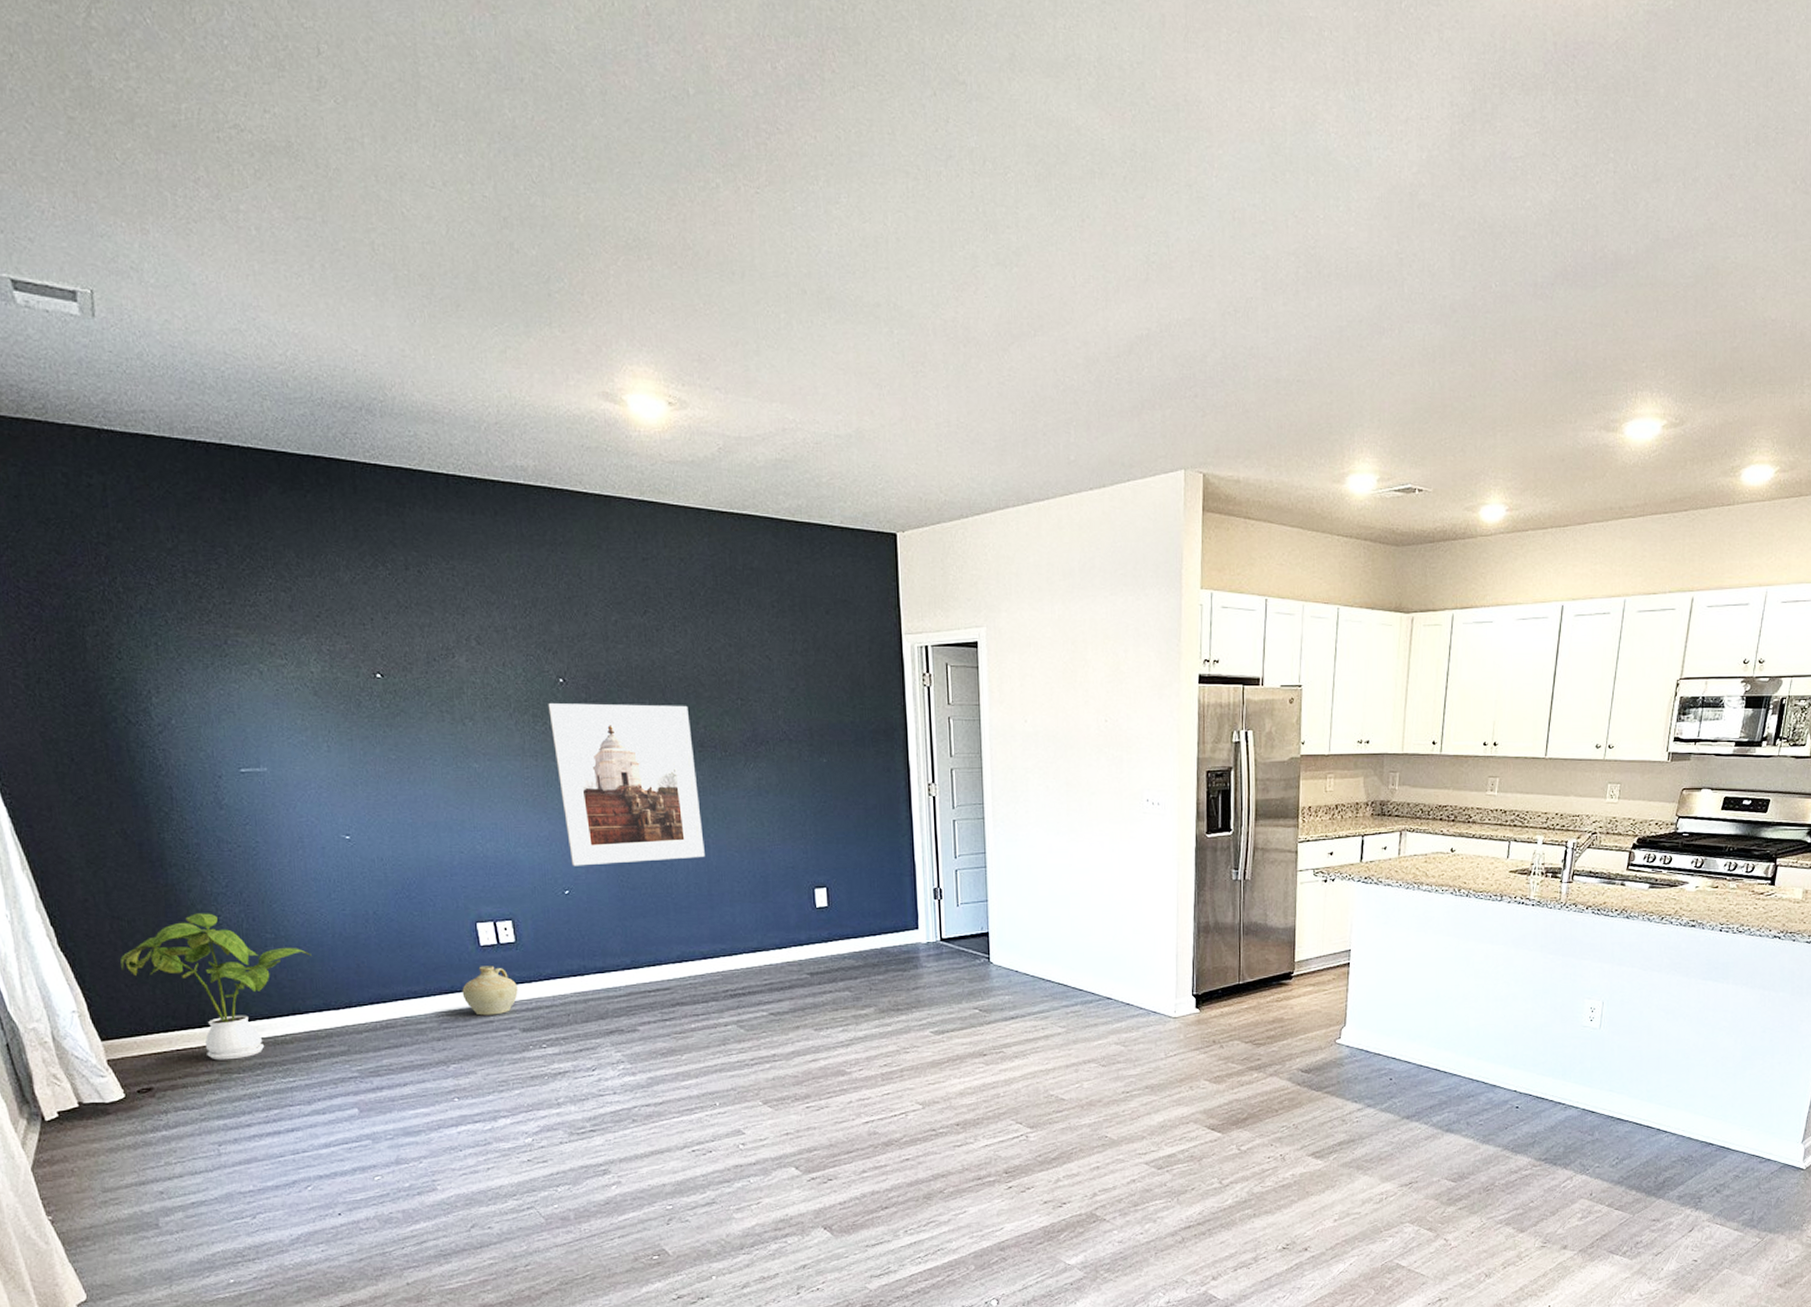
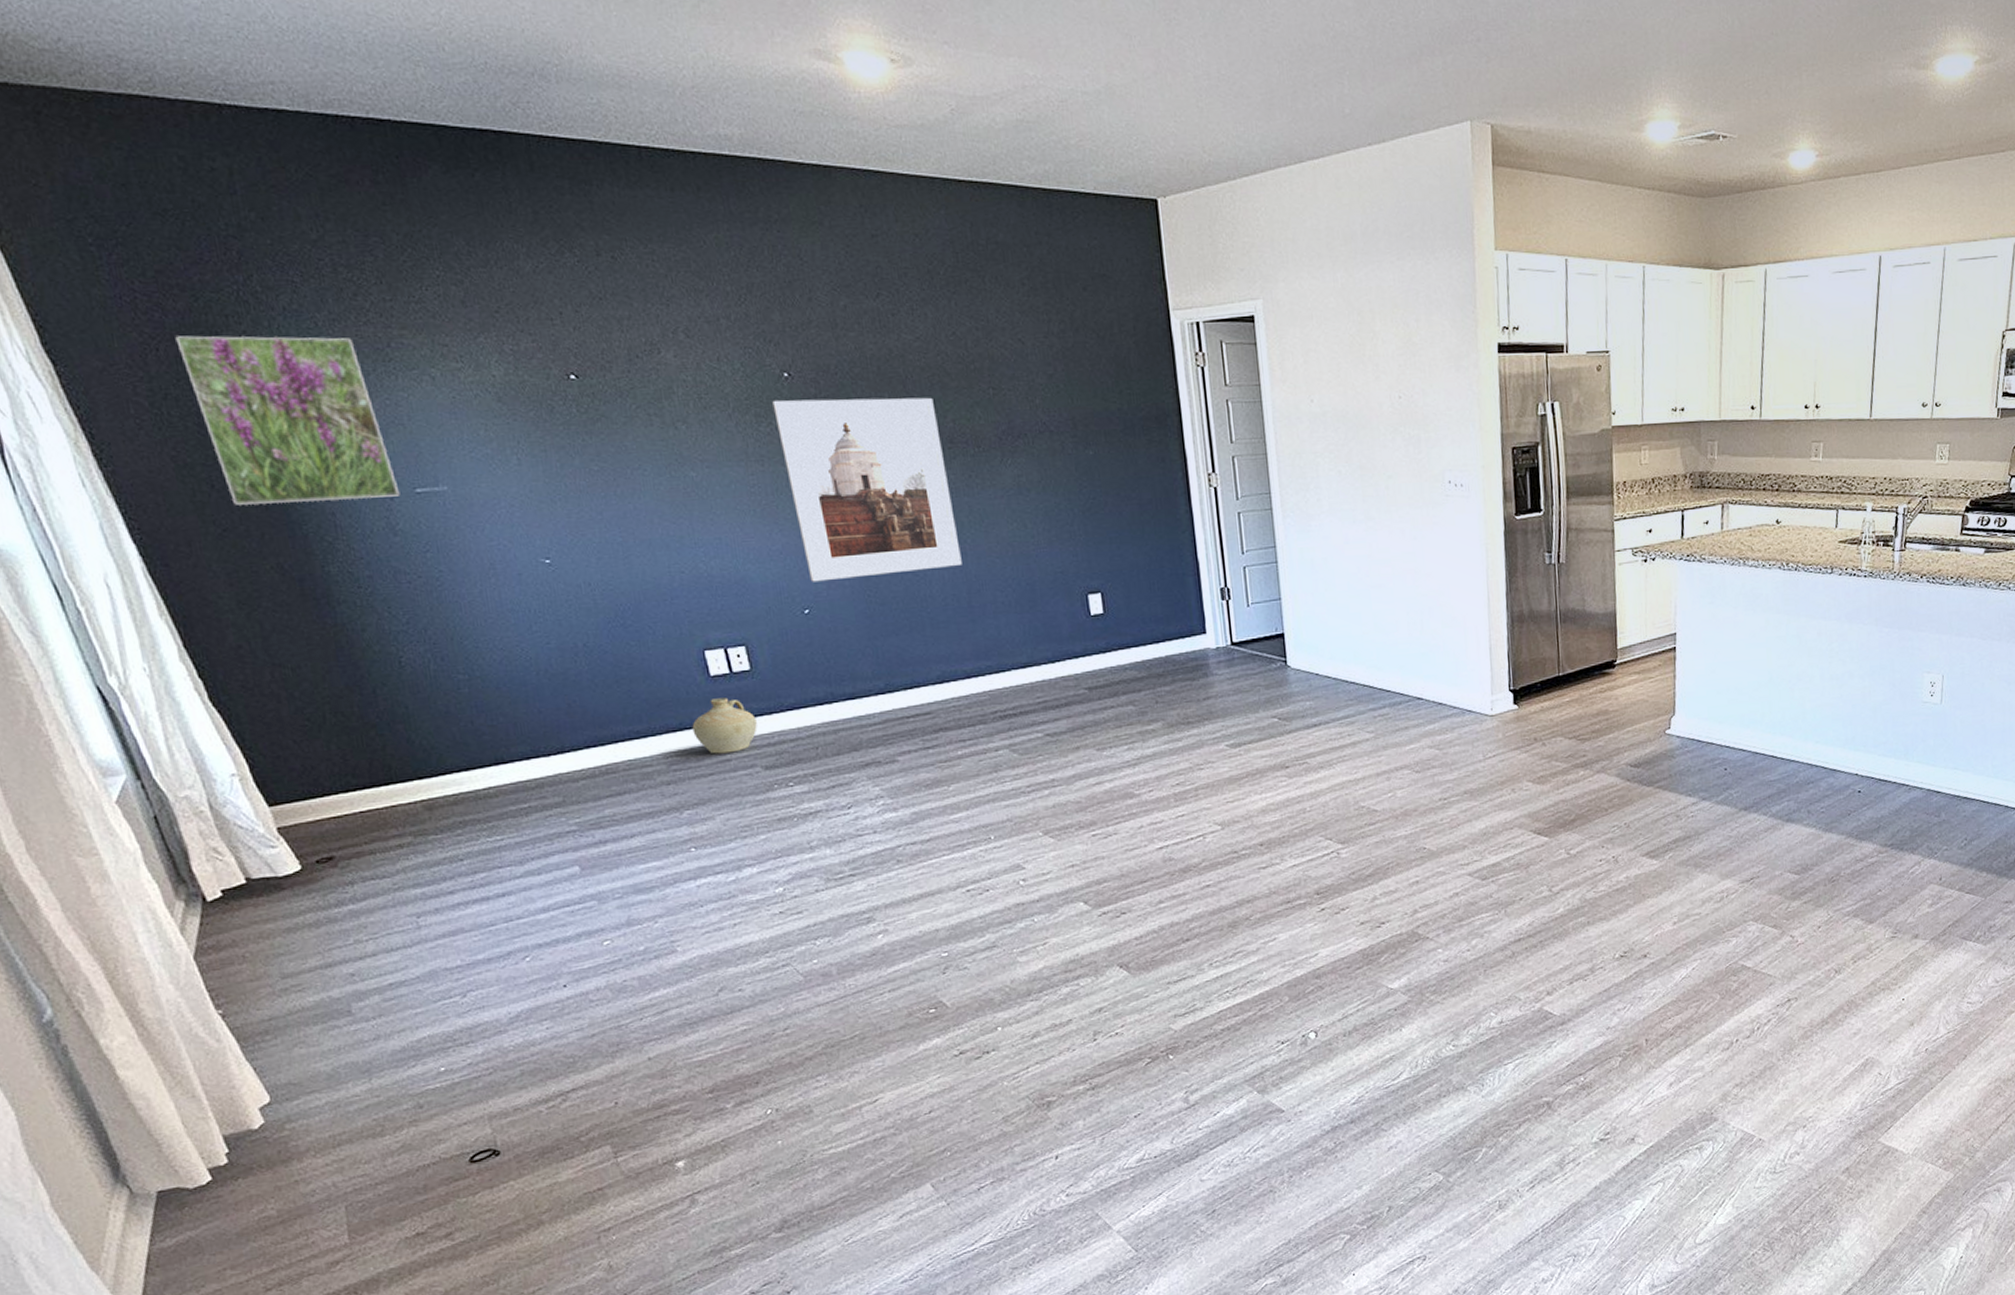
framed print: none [50,628,227,777] -> present [175,335,401,505]
house plant: present [120,913,312,1060] -> none [285,654,514,821]

